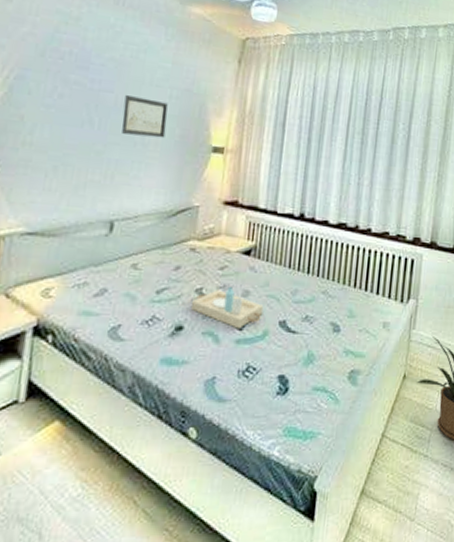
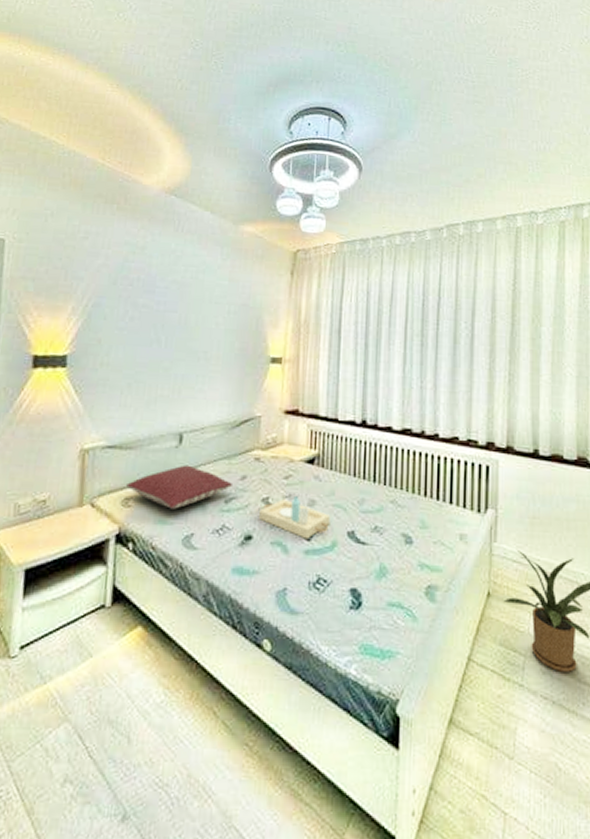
pillow: none [48,254,165,300] -> present [126,464,232,509]
wall art: present [122,95,168,138] -> none [186,314,227,352]

